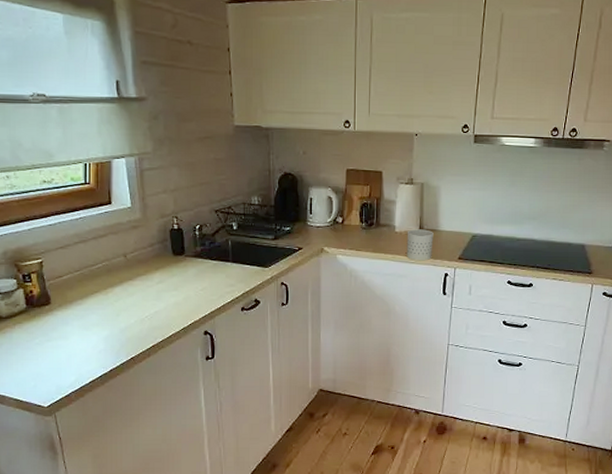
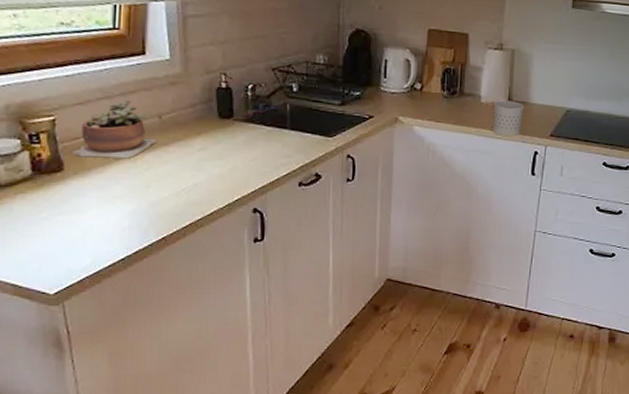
succulent plant: none [56,243,124,292] -> present [71,101,157,159]

